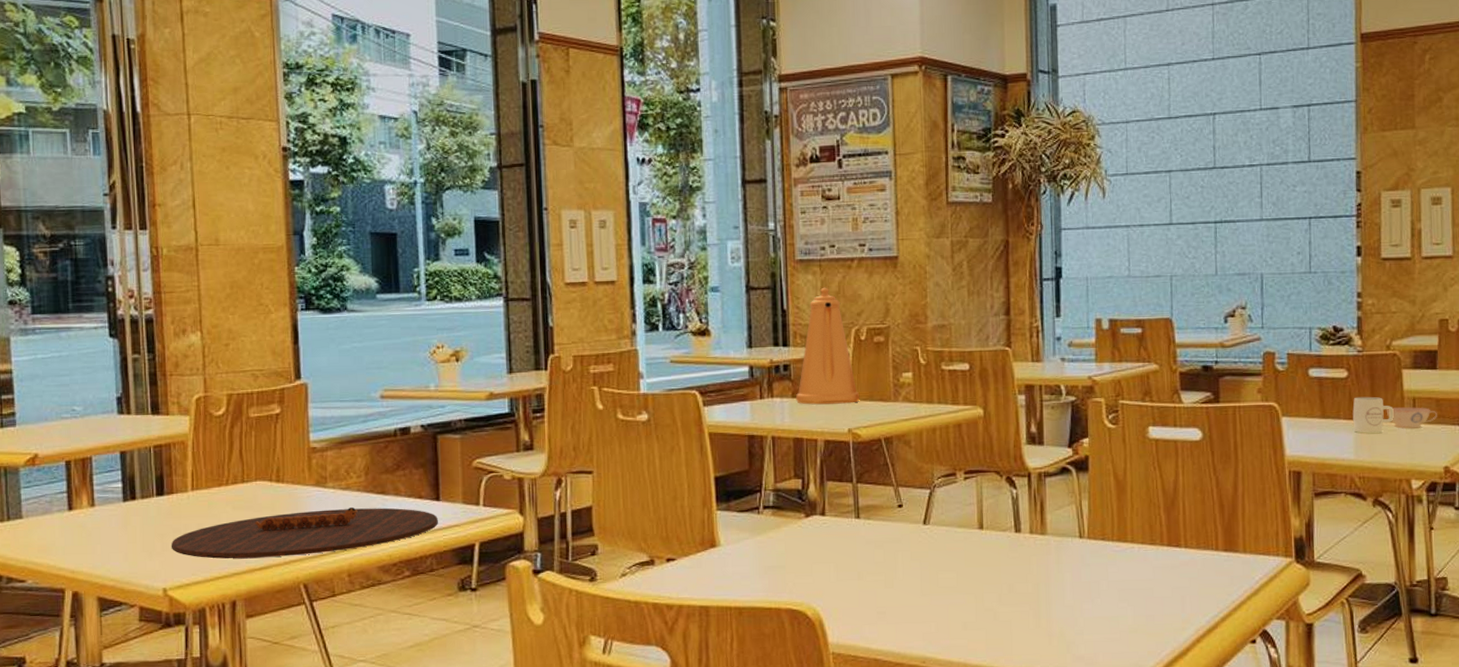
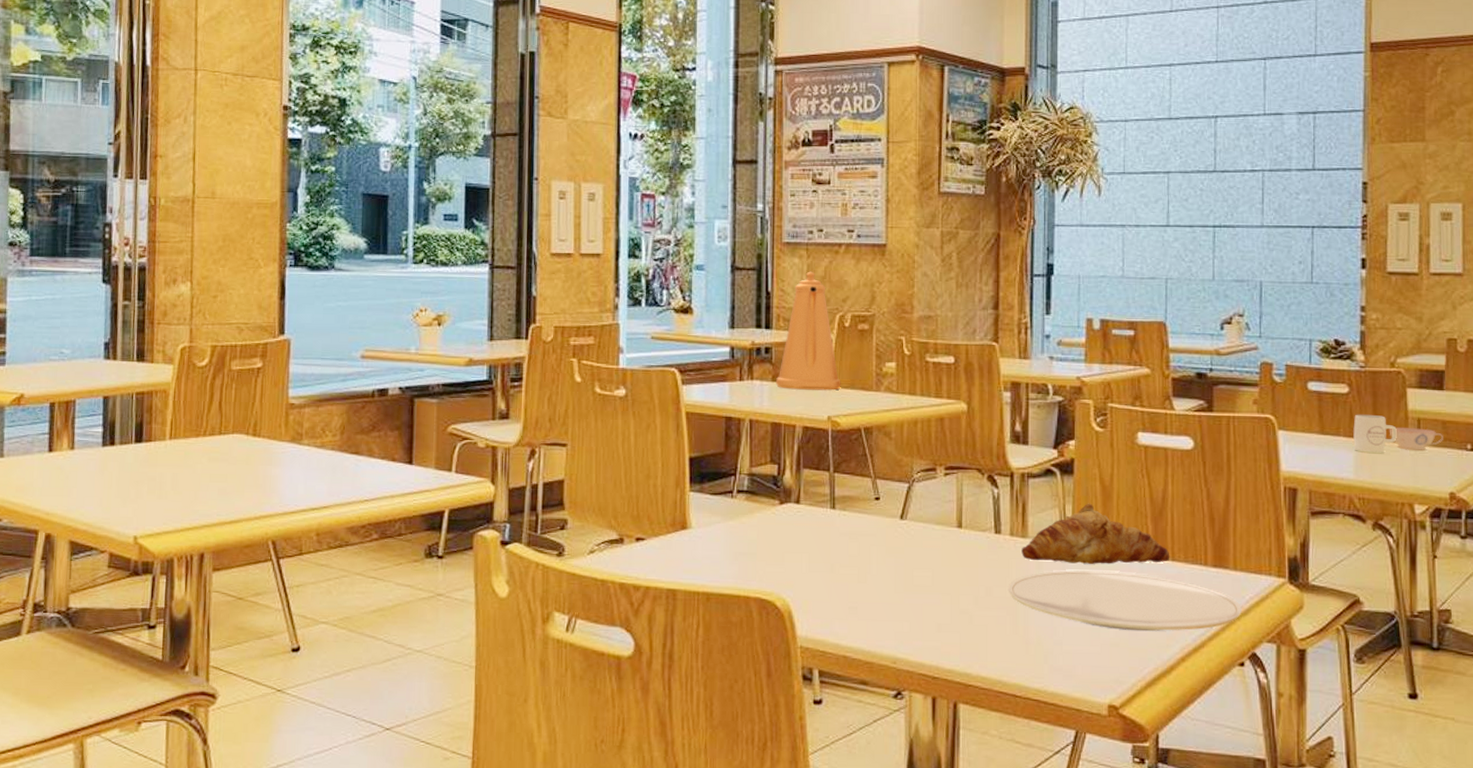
tray: present [172,507,438,559] -> none [146,465,410,511]
plate: none [1029,561,1252,617] -> present [1008,570,1242,631]
croissant: none [1041,497,1183,557] -> present [1021,503,1170,564]

